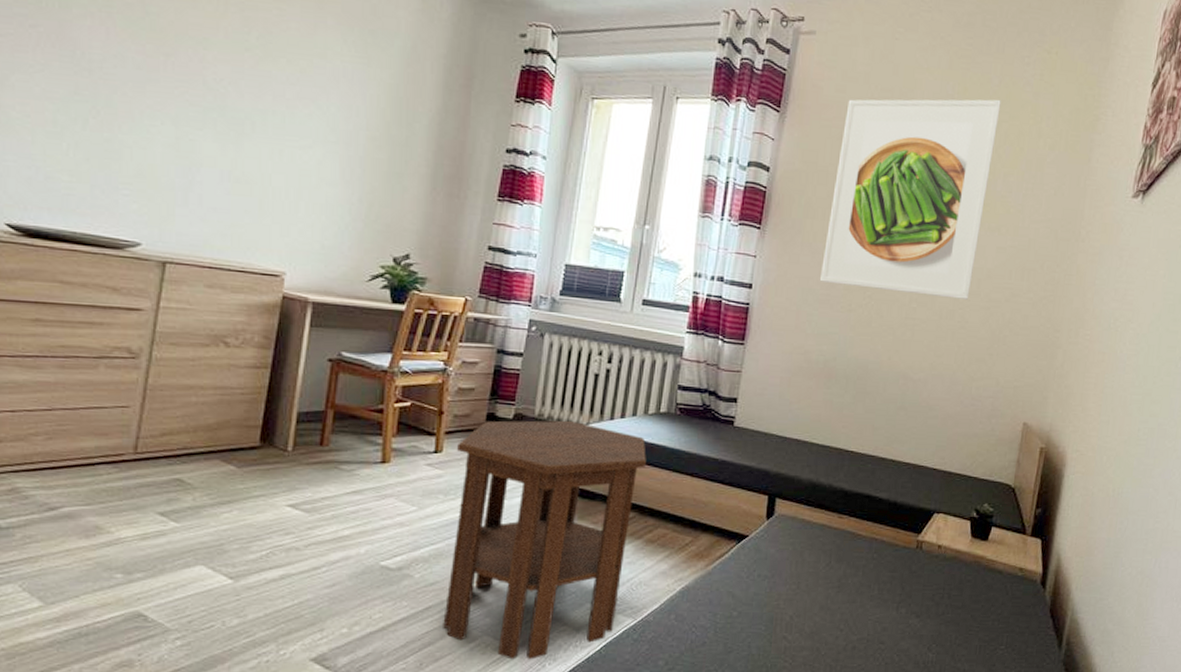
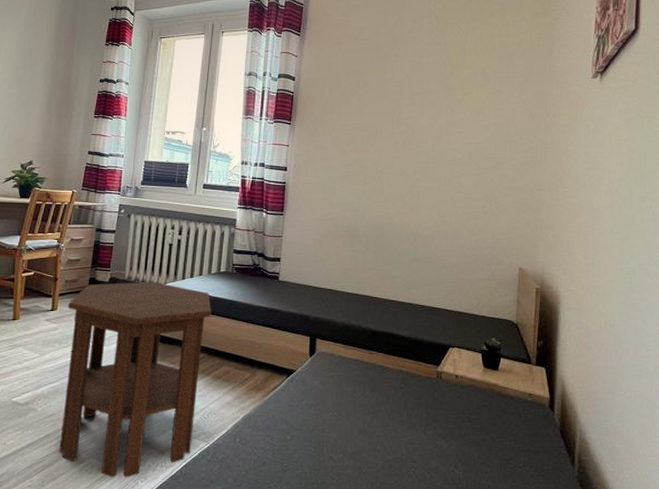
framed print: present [819,99,1001,299] -> none [339,11,474,169]

